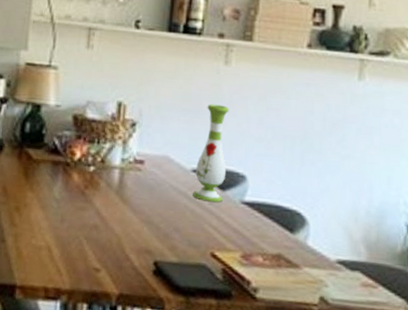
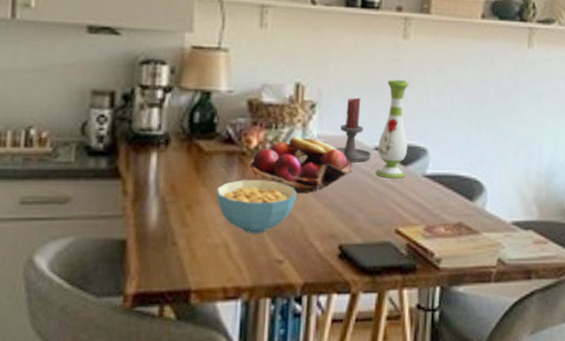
cereal bowl: none [42,188,116,241] -> present [216,180,298,233]
fruit basket: none [72,152,170,208] -> present [249,136,352,193]
candle holder: none [153,119,189,183] -> present [335,97,372,163]

